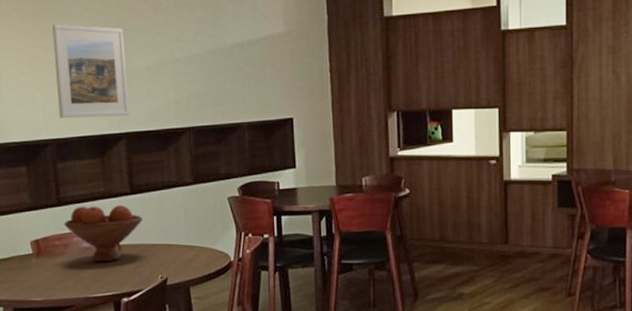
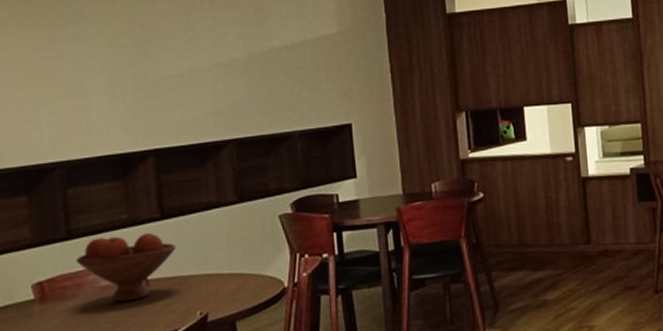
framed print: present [52,24,129,118] -> none [60,30,157,137]

